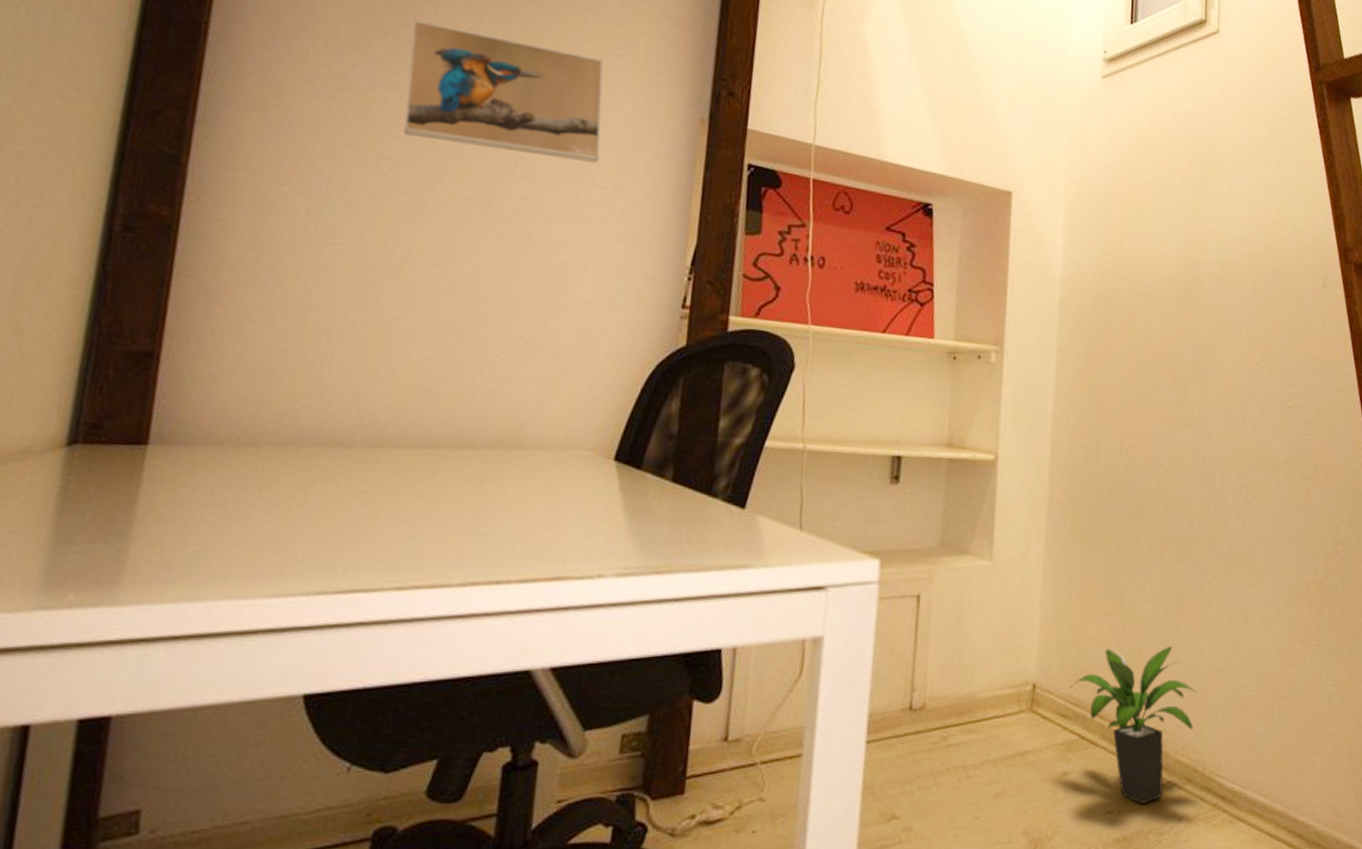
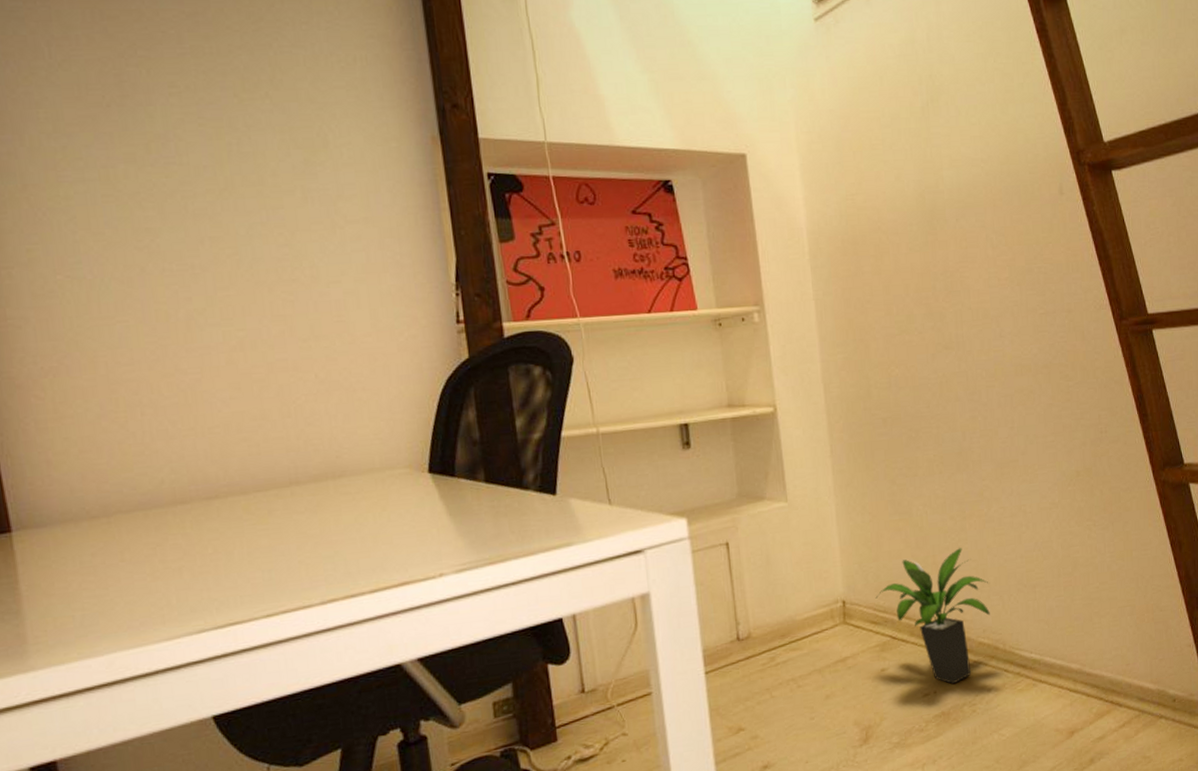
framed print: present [403,19,604,163] -> none [130,87,345,205]

